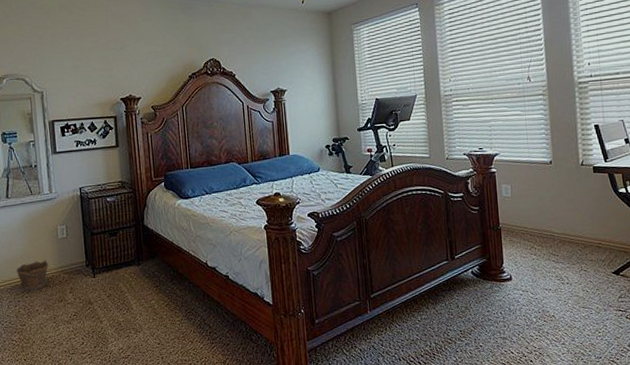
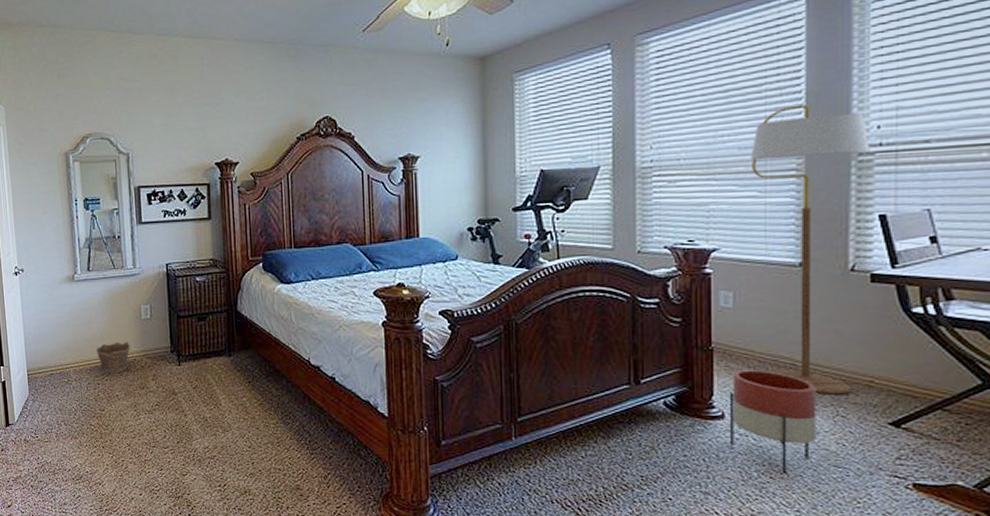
planter: none [513,241,570,318] -> present [729,369,816,475]
floor lamp: none [514,48,589,255] -> present [750,105,870,395]

